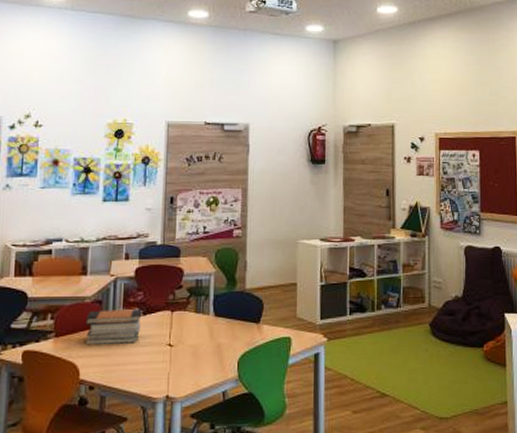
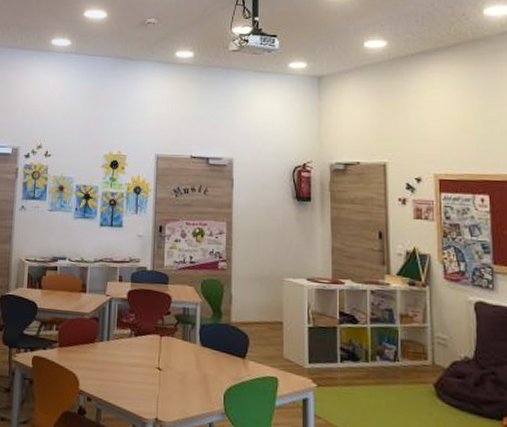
book stack: present [84,308,141,346] -> none [83,326,133,362]

